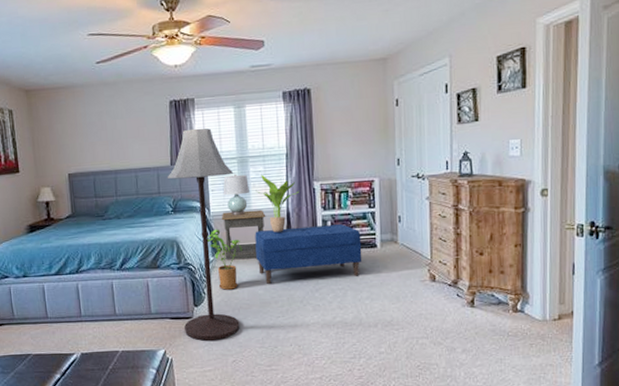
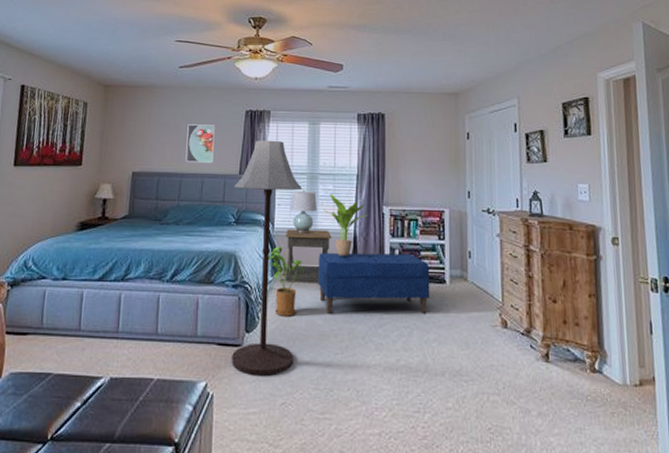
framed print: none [114,119,144,160] -> present [185,124,215,164]

